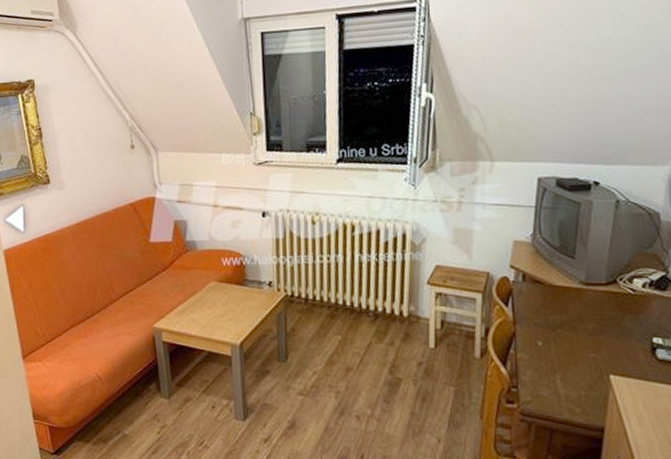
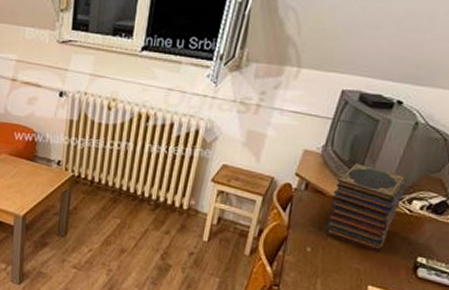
book stack: none [551,248,624,338] -> present [326,163,408,253]

